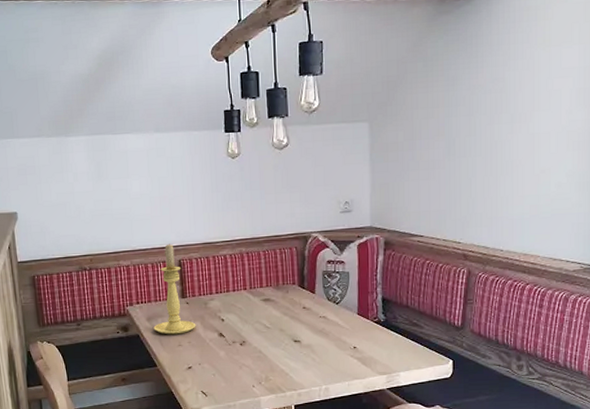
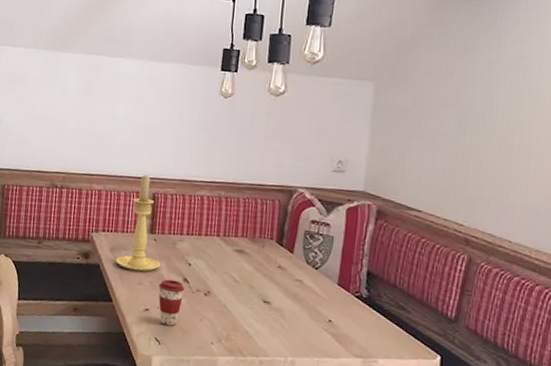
coffee cup: none [197,337,222,378] -> present [158,279,185,326]

